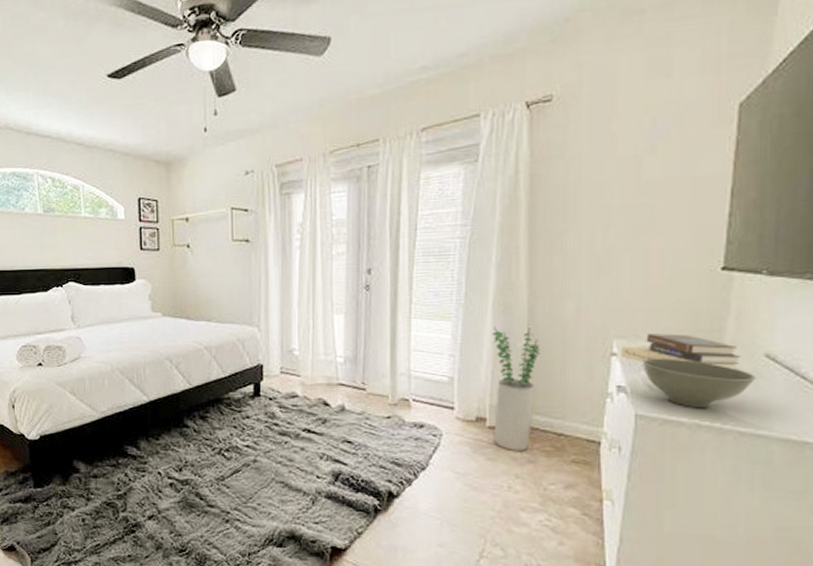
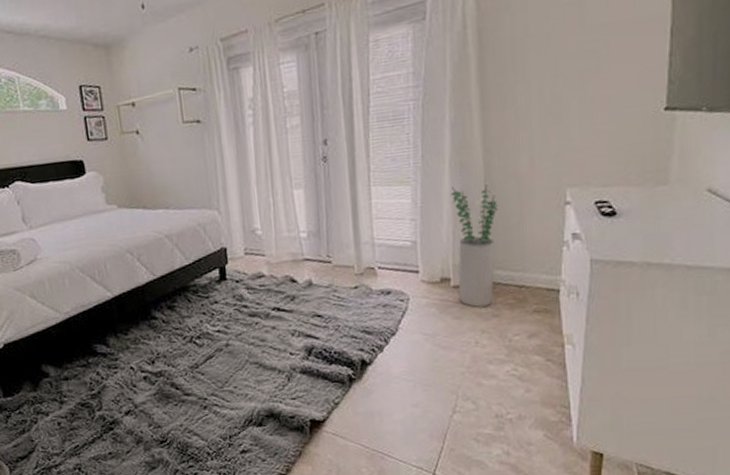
books: present [620,333,740,369] -> none [573,177,685,208]
bowl: present [642,358,757,409] -> none [594,201,701,248]

